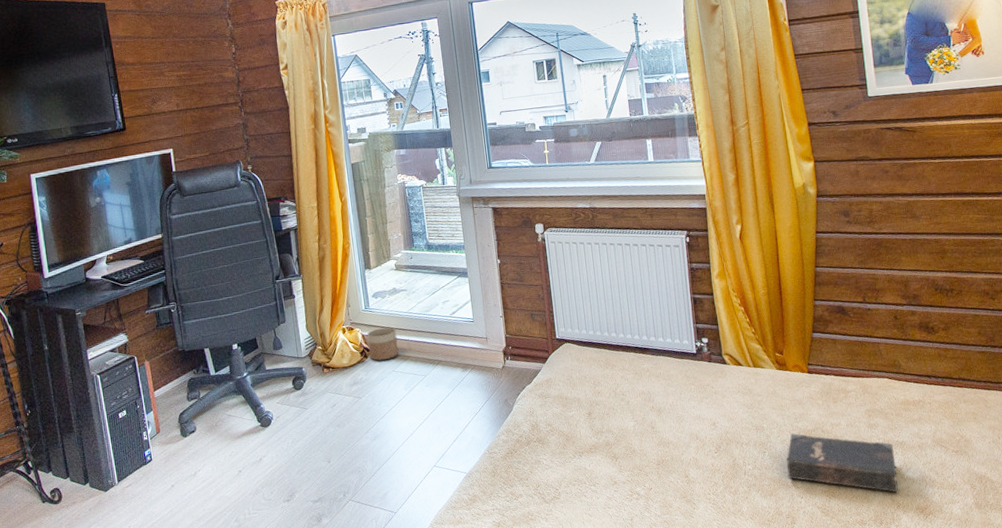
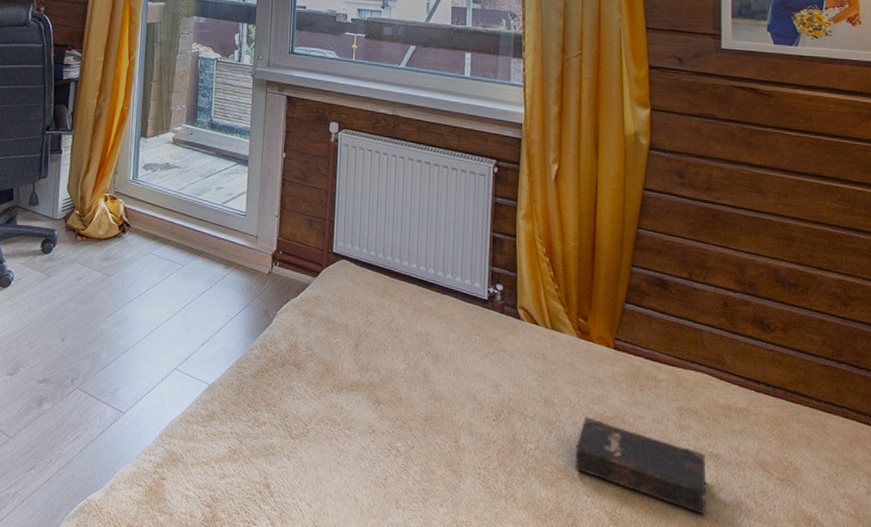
planter: present [367,327,399,361] -> none [128,203,161,239]

